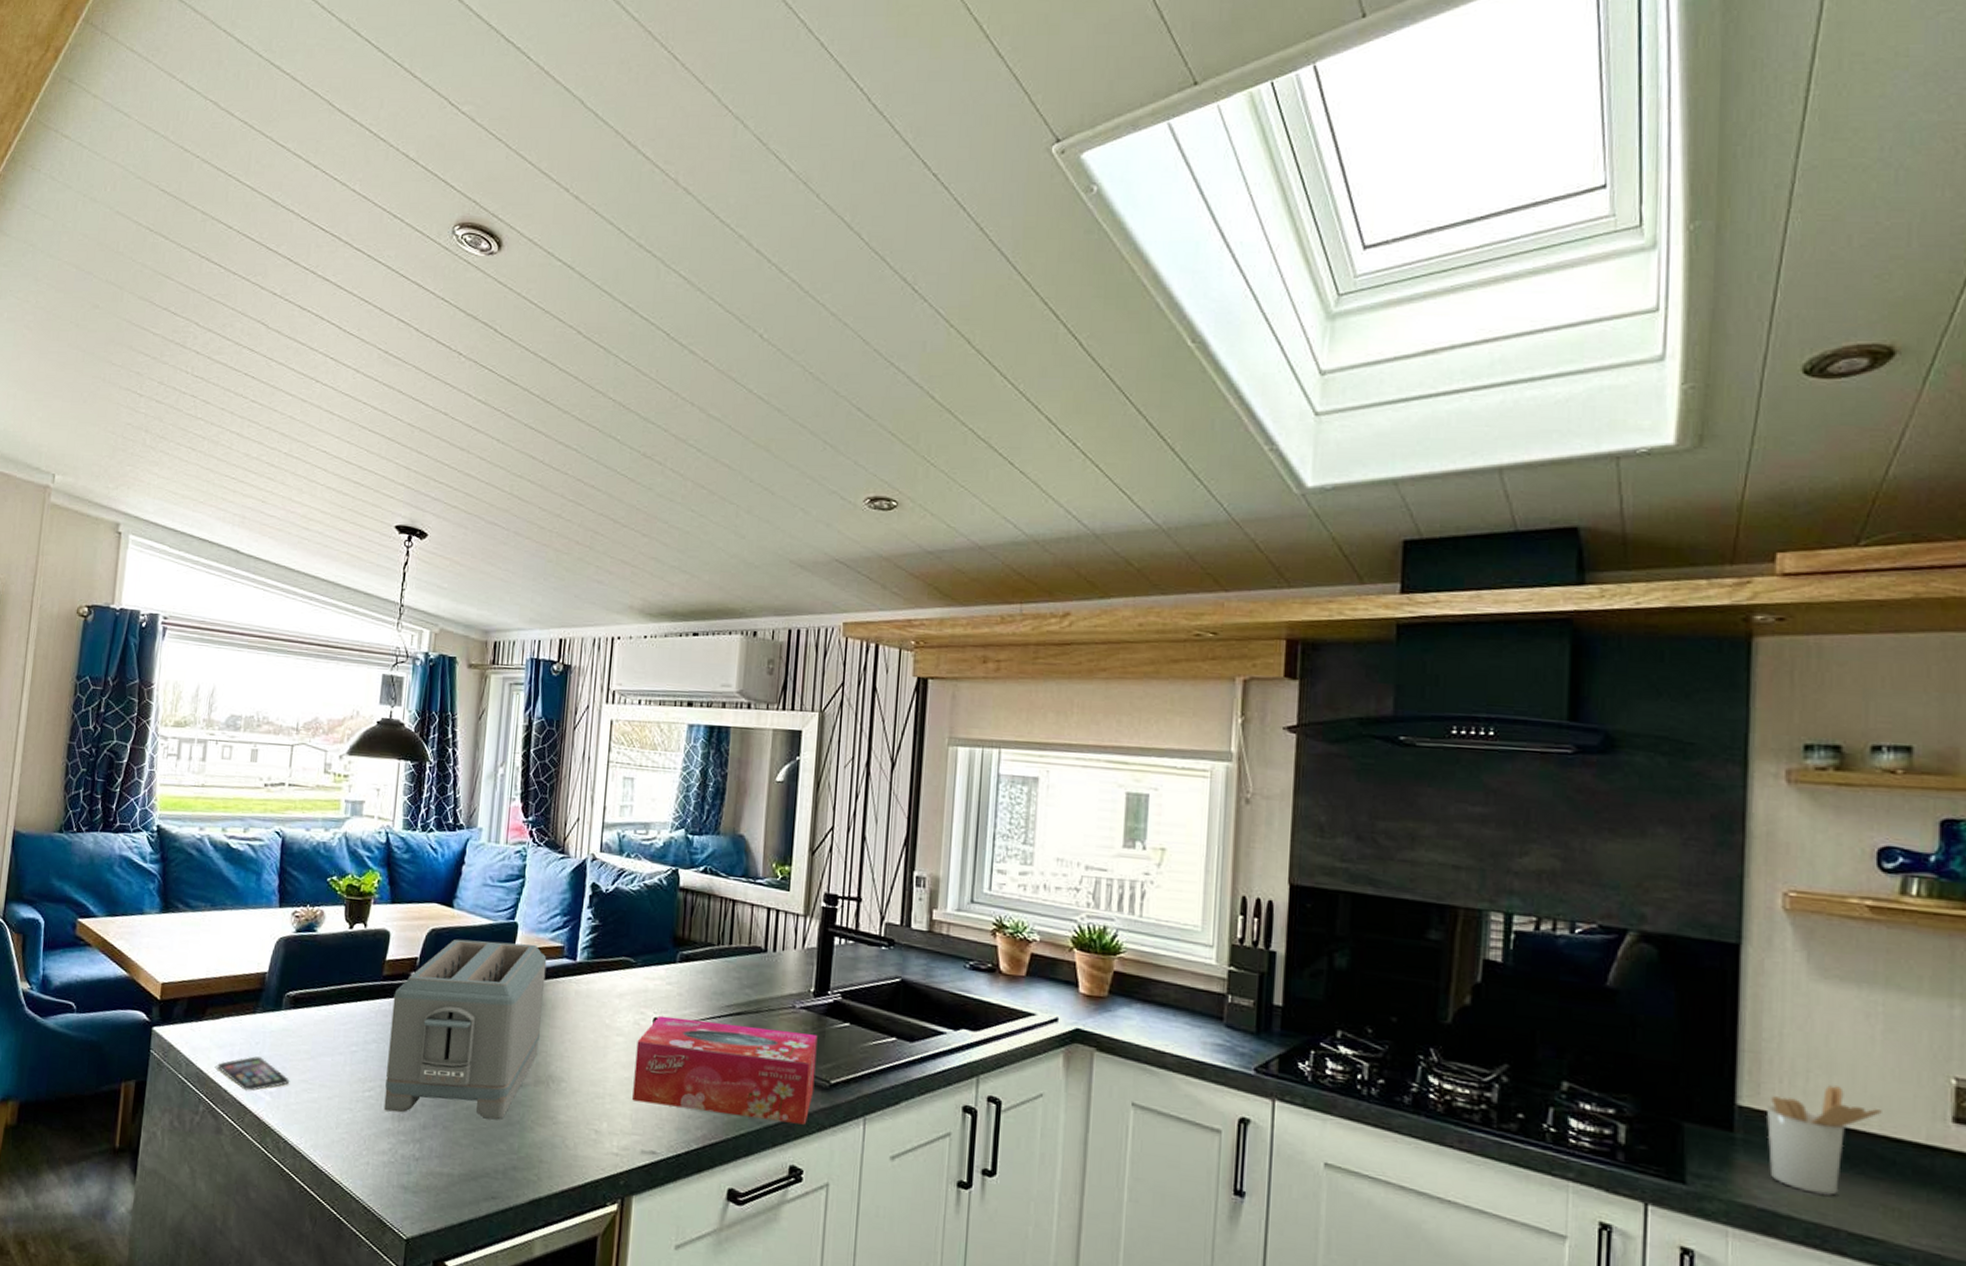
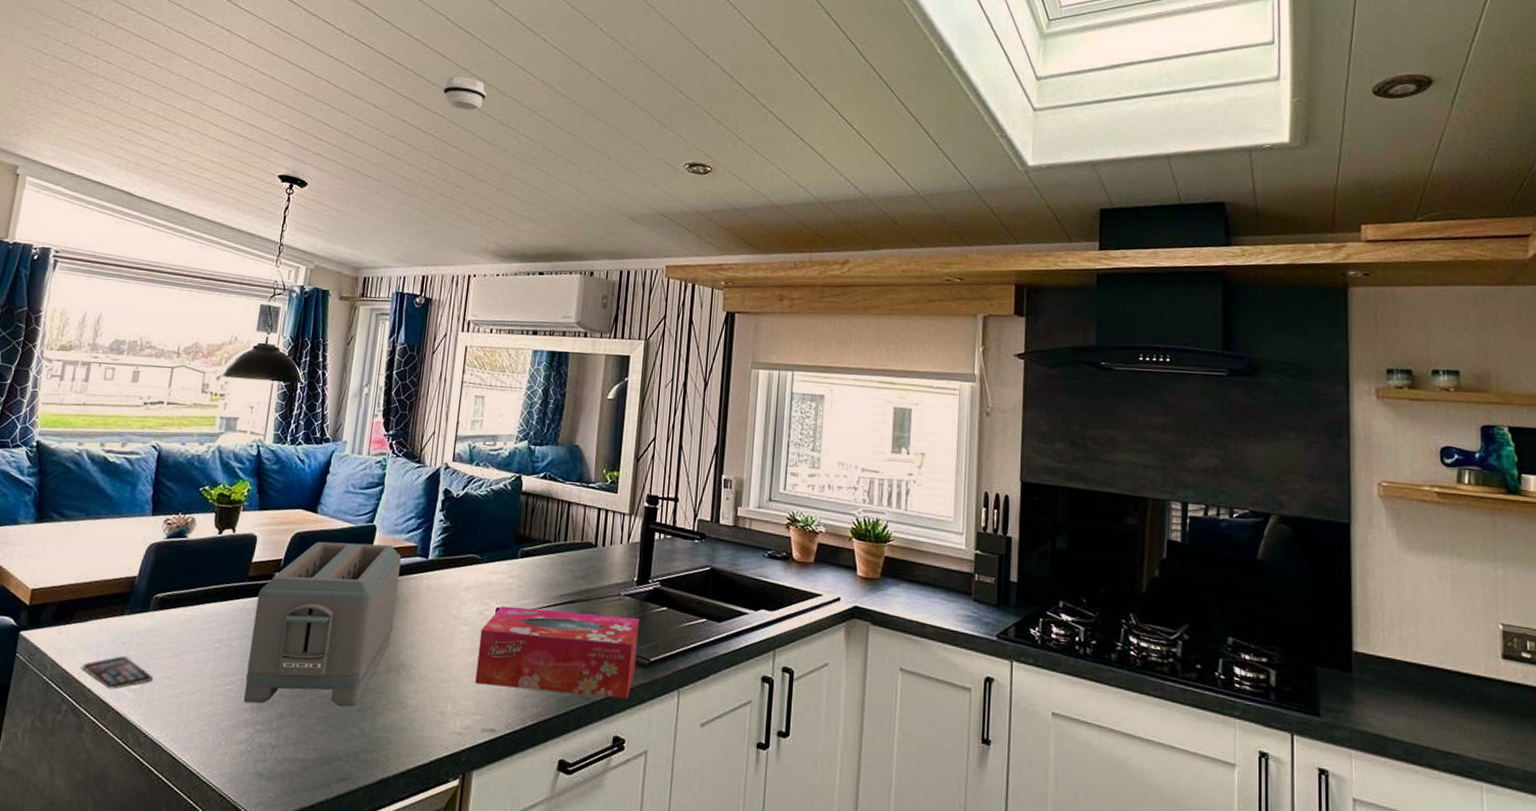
smoke detector: none [576,401,627,442] -> present [442,76,487,111]
utensil holder: present [1767,1085,1882,1196] -> none [1375,633,1454,721]

